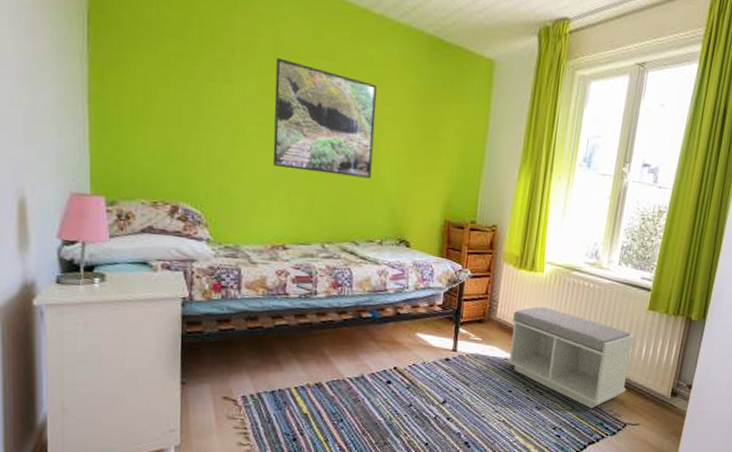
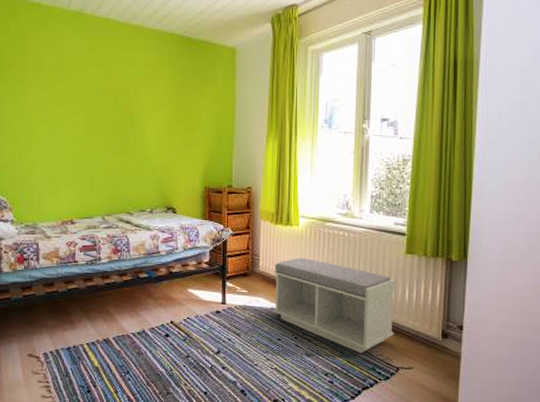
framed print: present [272,57,377,179] -> none [59,70,140,158]

